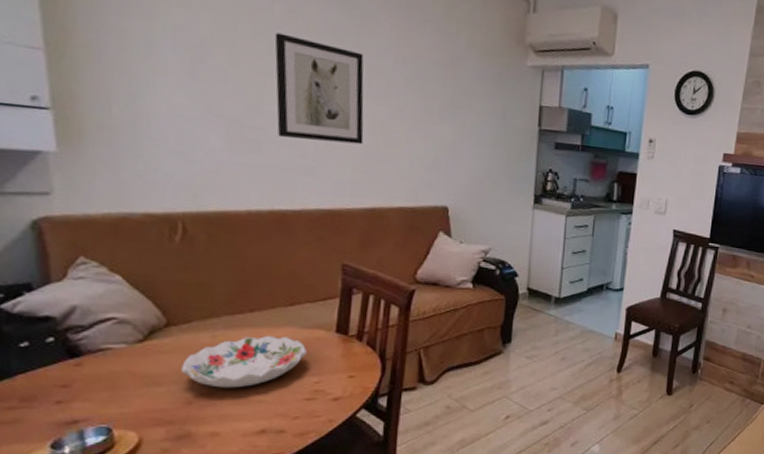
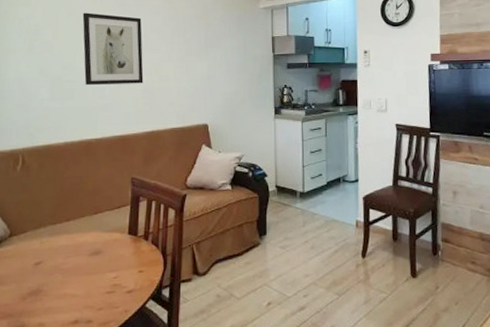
decorative bowl: present [181,335,307,388] -> none [19,239,107,285]

